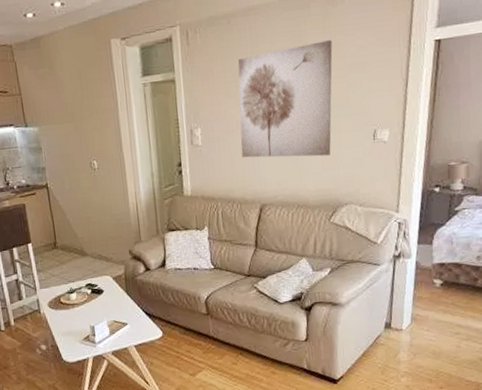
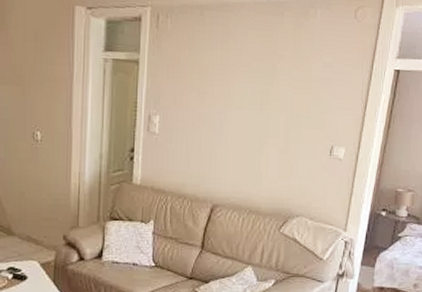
wall art: present [238,40,333,158] -> none [198,50,300,164]

